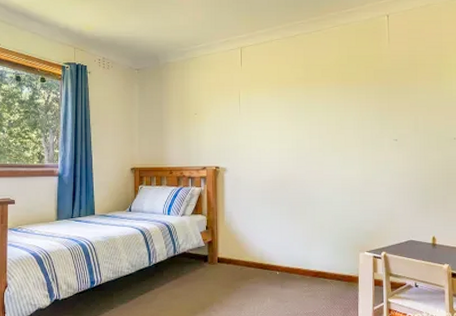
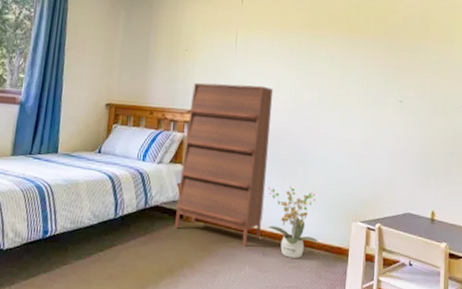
shoe cabinet: none [201,138,278,282] -> present [175,82,274,247]
potted plant: none [281,225,331,288] -> present [268,186,319,258]

